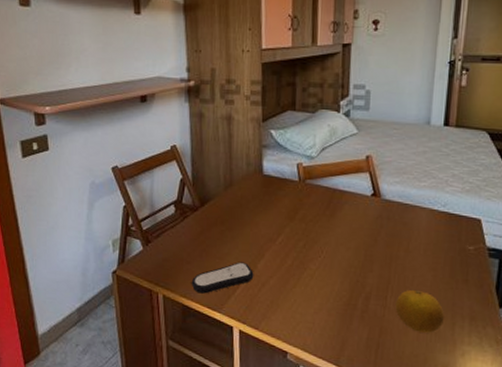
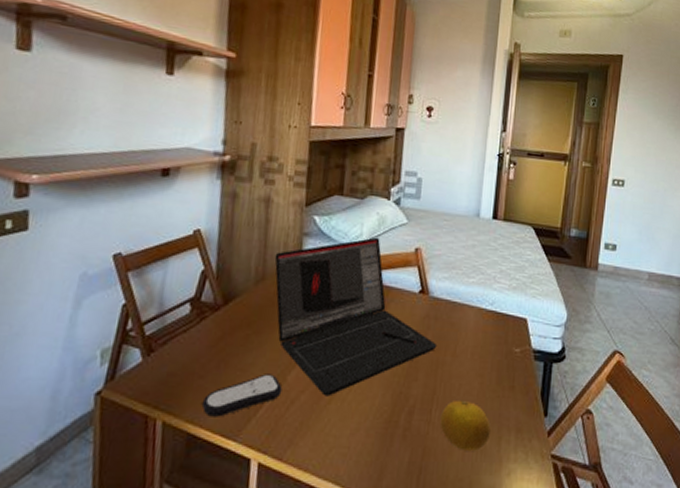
laptop: none [239,147,391,282] -> present [274,237,437,397]

